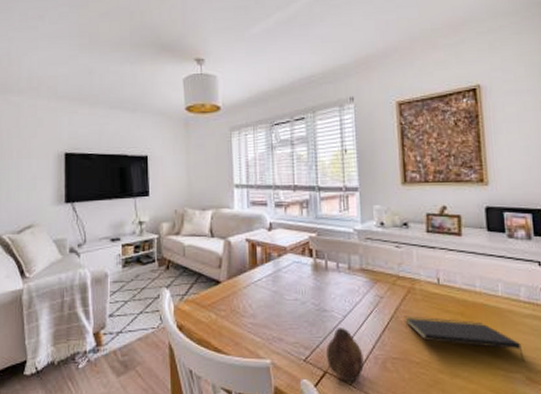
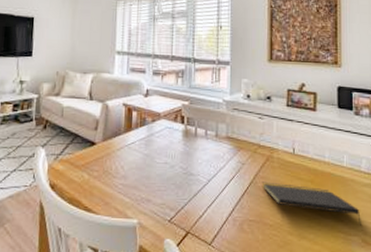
fruit: present [325,328,364,381] -> none [189,191,223,241]

